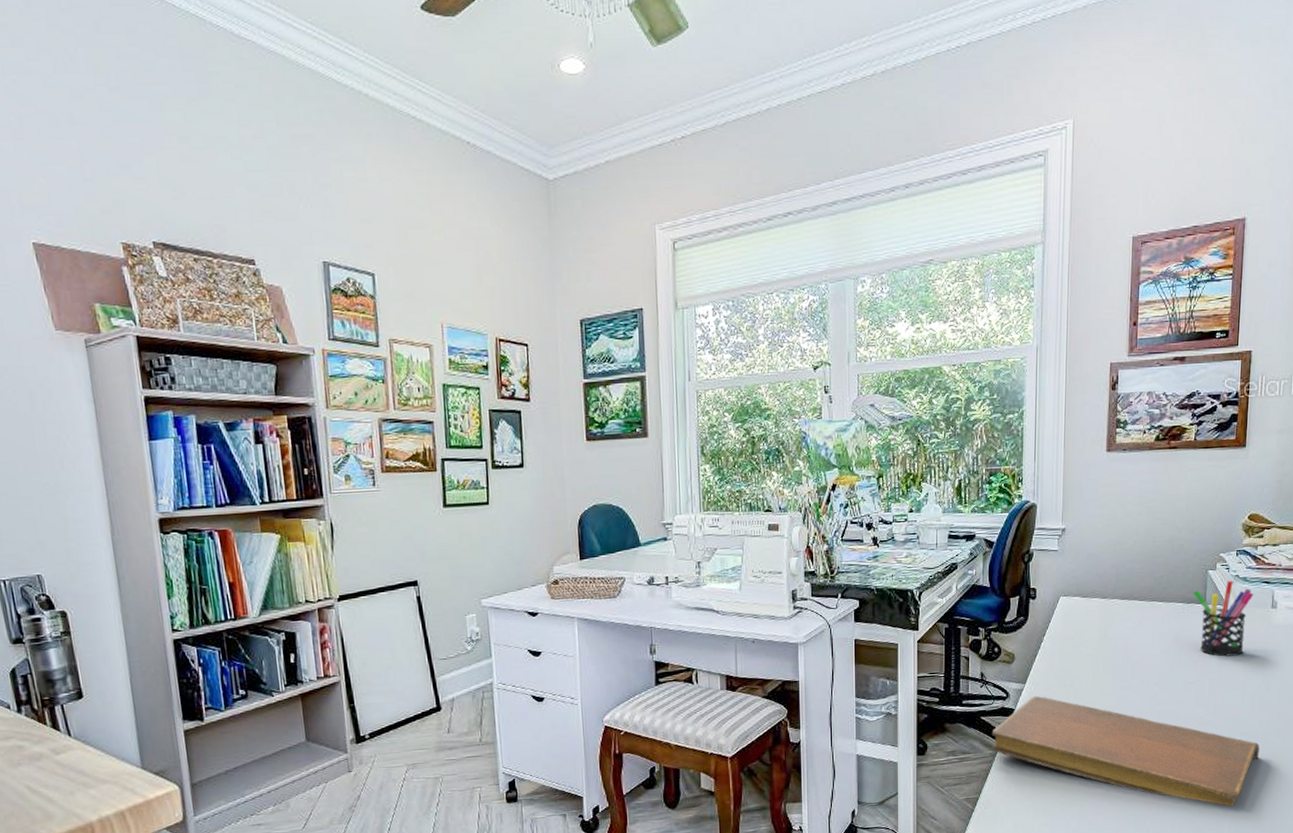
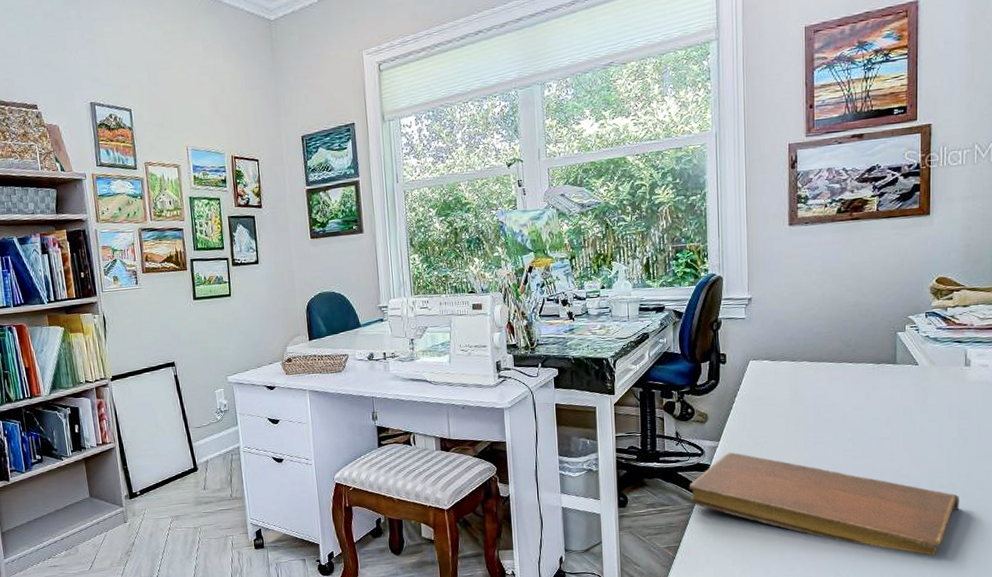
pen holder: present [1192,580,1254,657] -> none [882,341,946,413]

